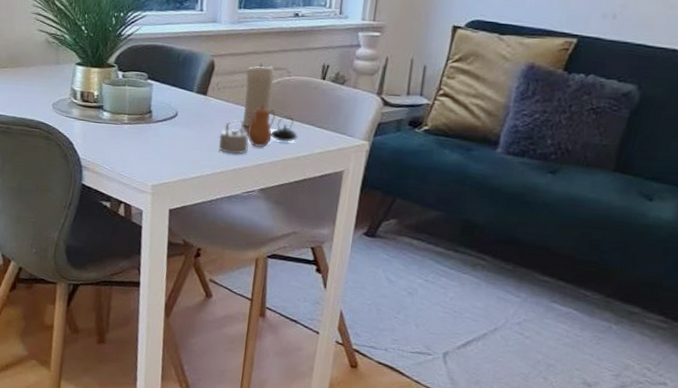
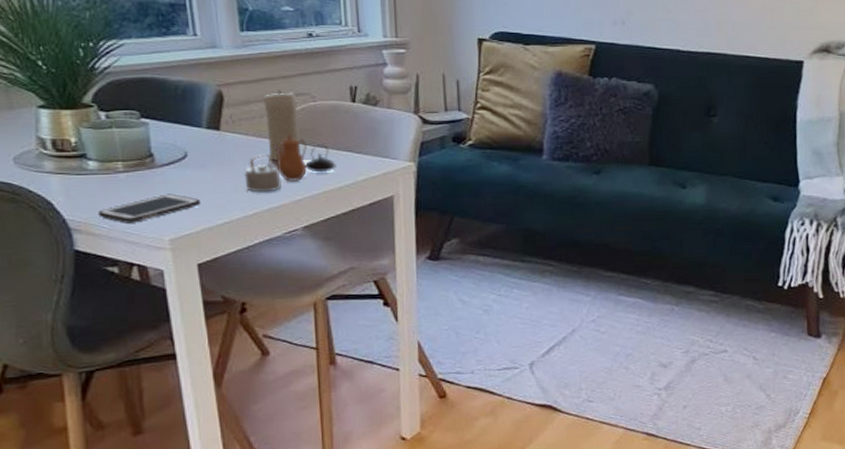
cell phone: none [103,146,181,168] -> present [97,193,200,223]

